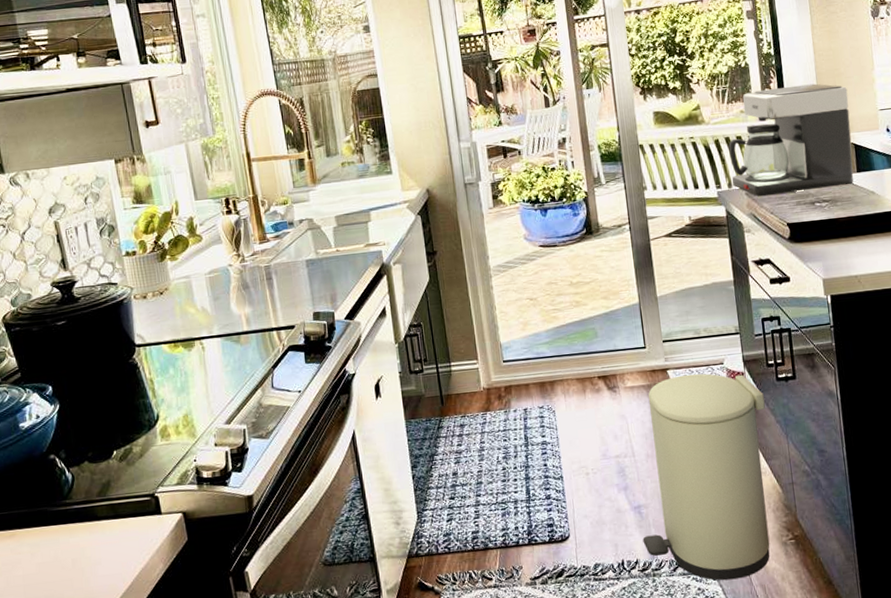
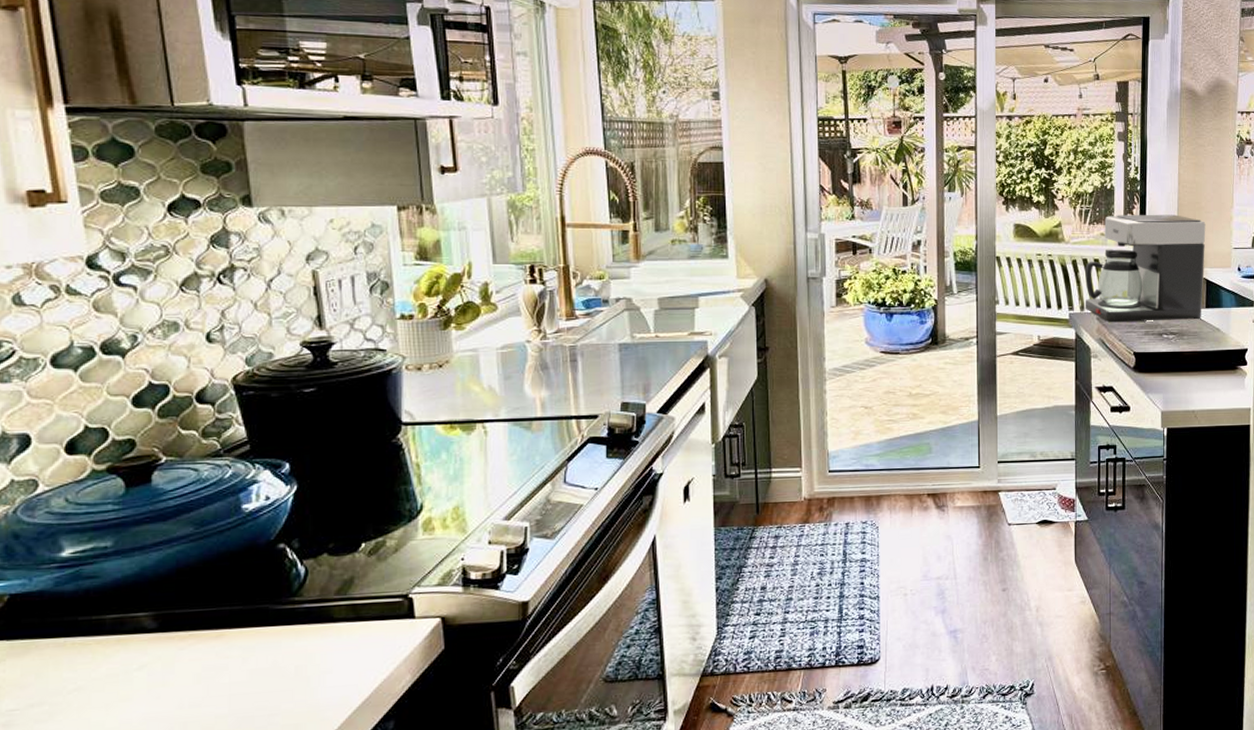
pedal bin: present [643,373,770,580] -> none [955,497,1092,709]

